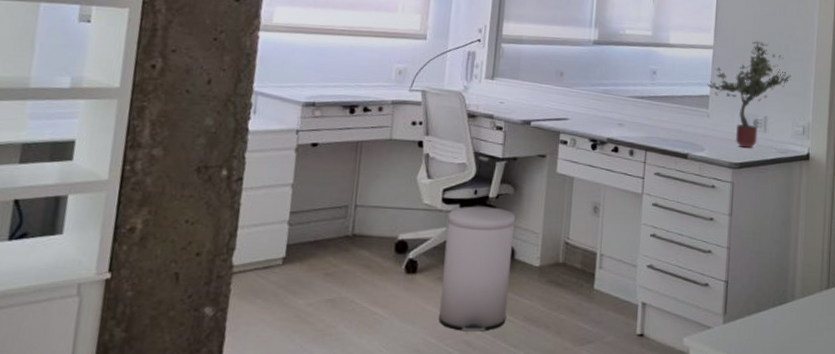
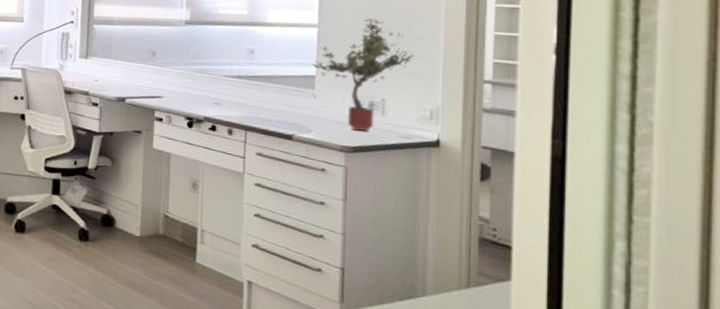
pedal bin: present [439,206,516,333] -> none [47,175,115,292]

